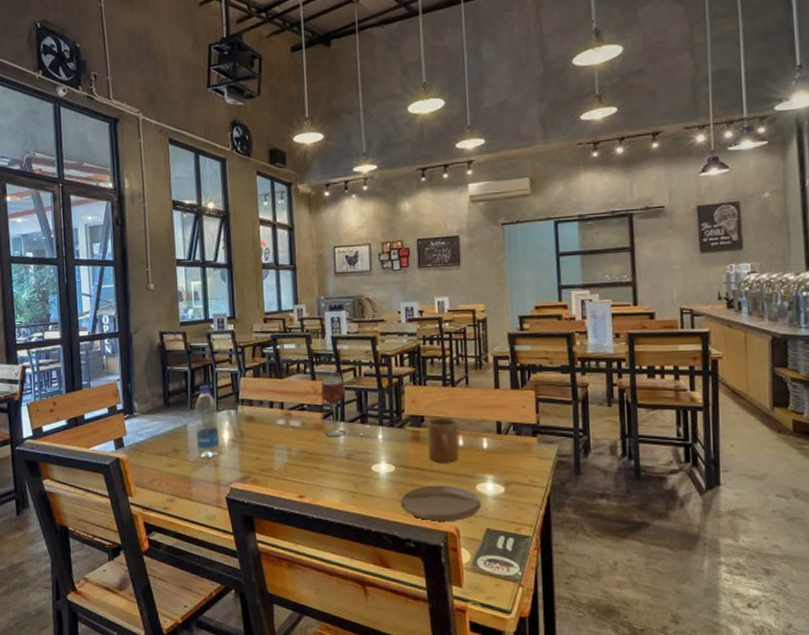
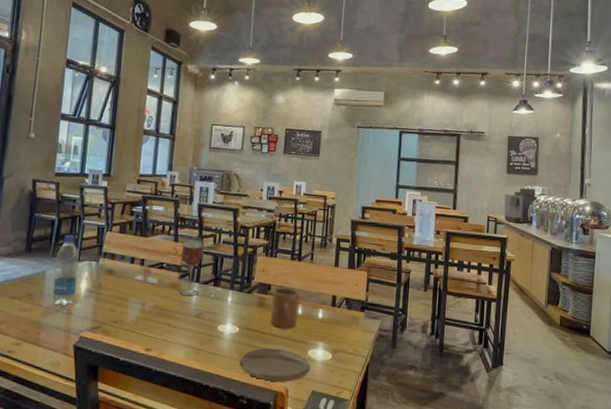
coffee machine: none [701,267,746,313] -> present [504,188,538,224]

